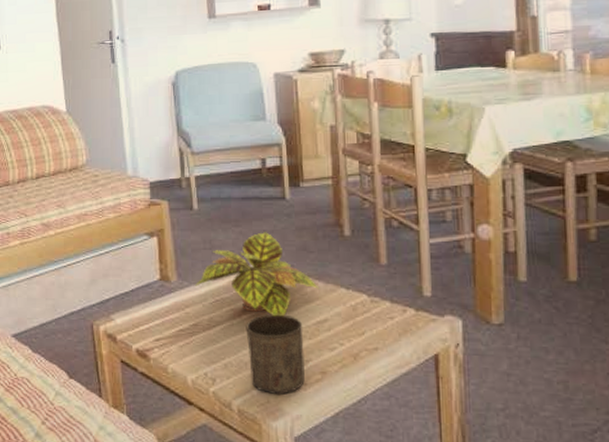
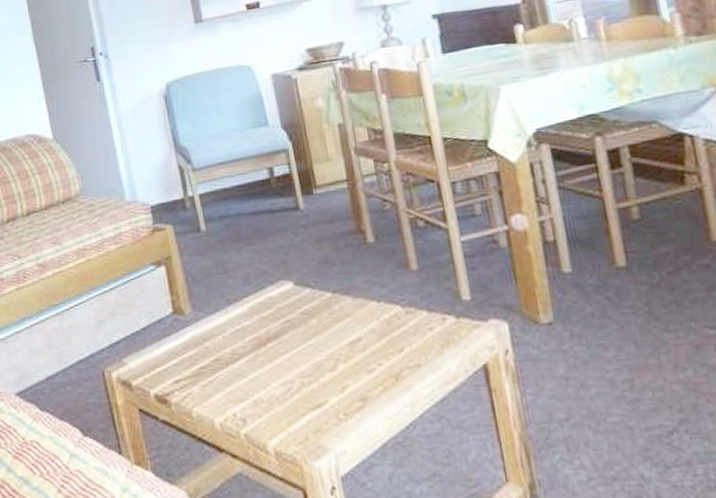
plant: present [194,232,320,316] -> none [211,248,349,340]
cup: present [246,314,305,394] -> none [272,337,345,430]

